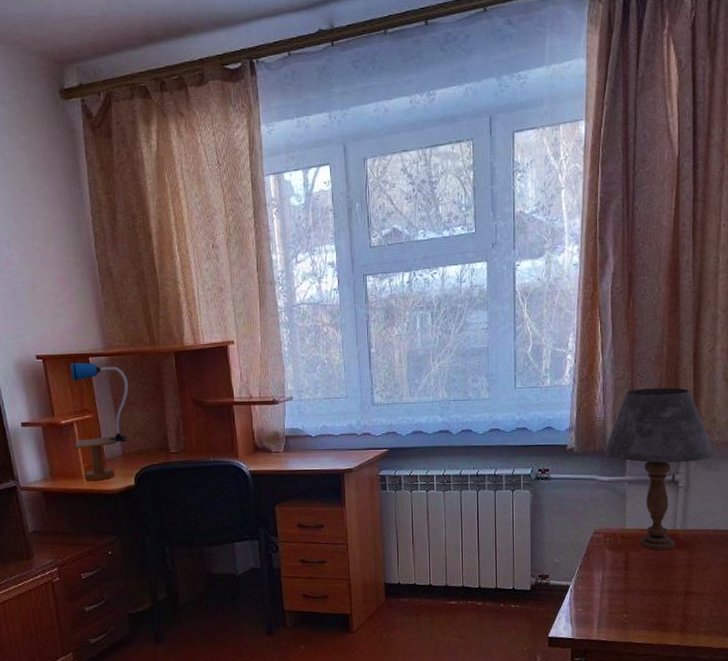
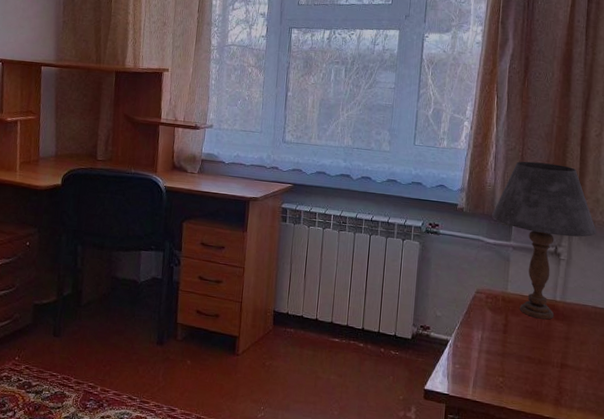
desk lamp: present [70,362,129,481] -> none [15,69,72,176]

